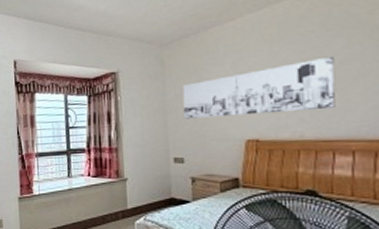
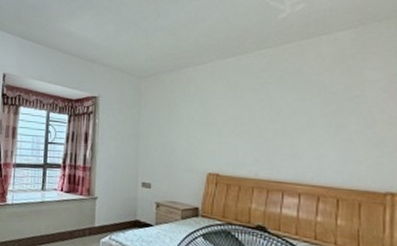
wall art: present [182,56,336,119] -> none [154,106,288,153]

